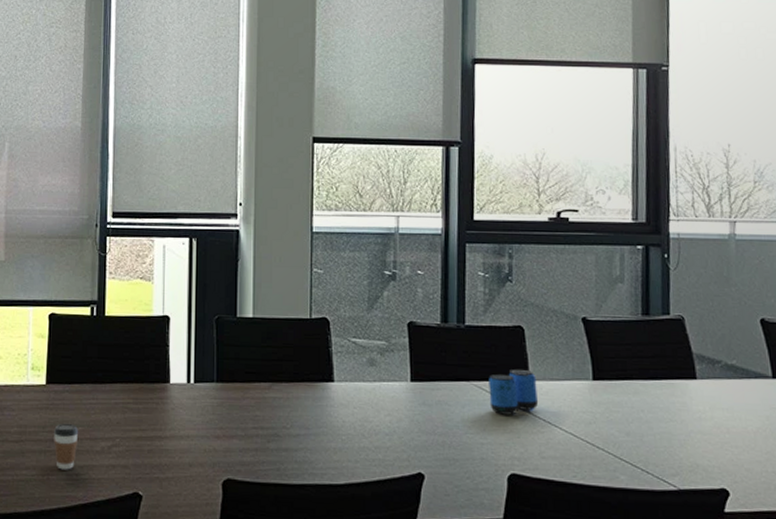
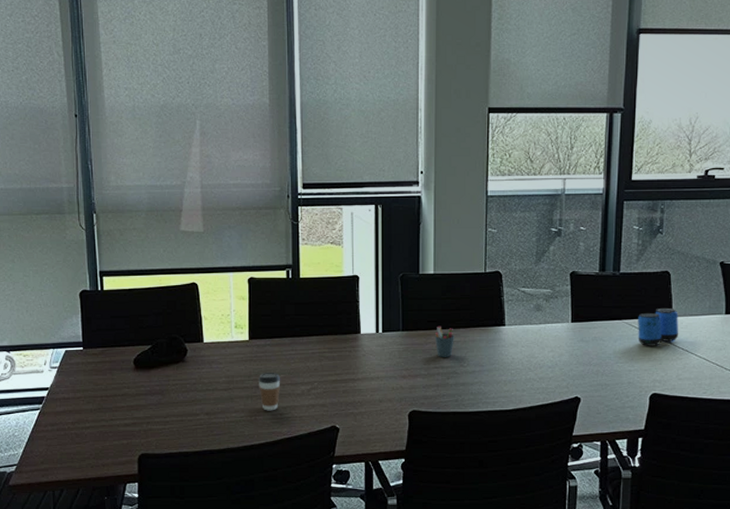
pen holder: none [253,378,276,416] -> present [434,326,454,357]

